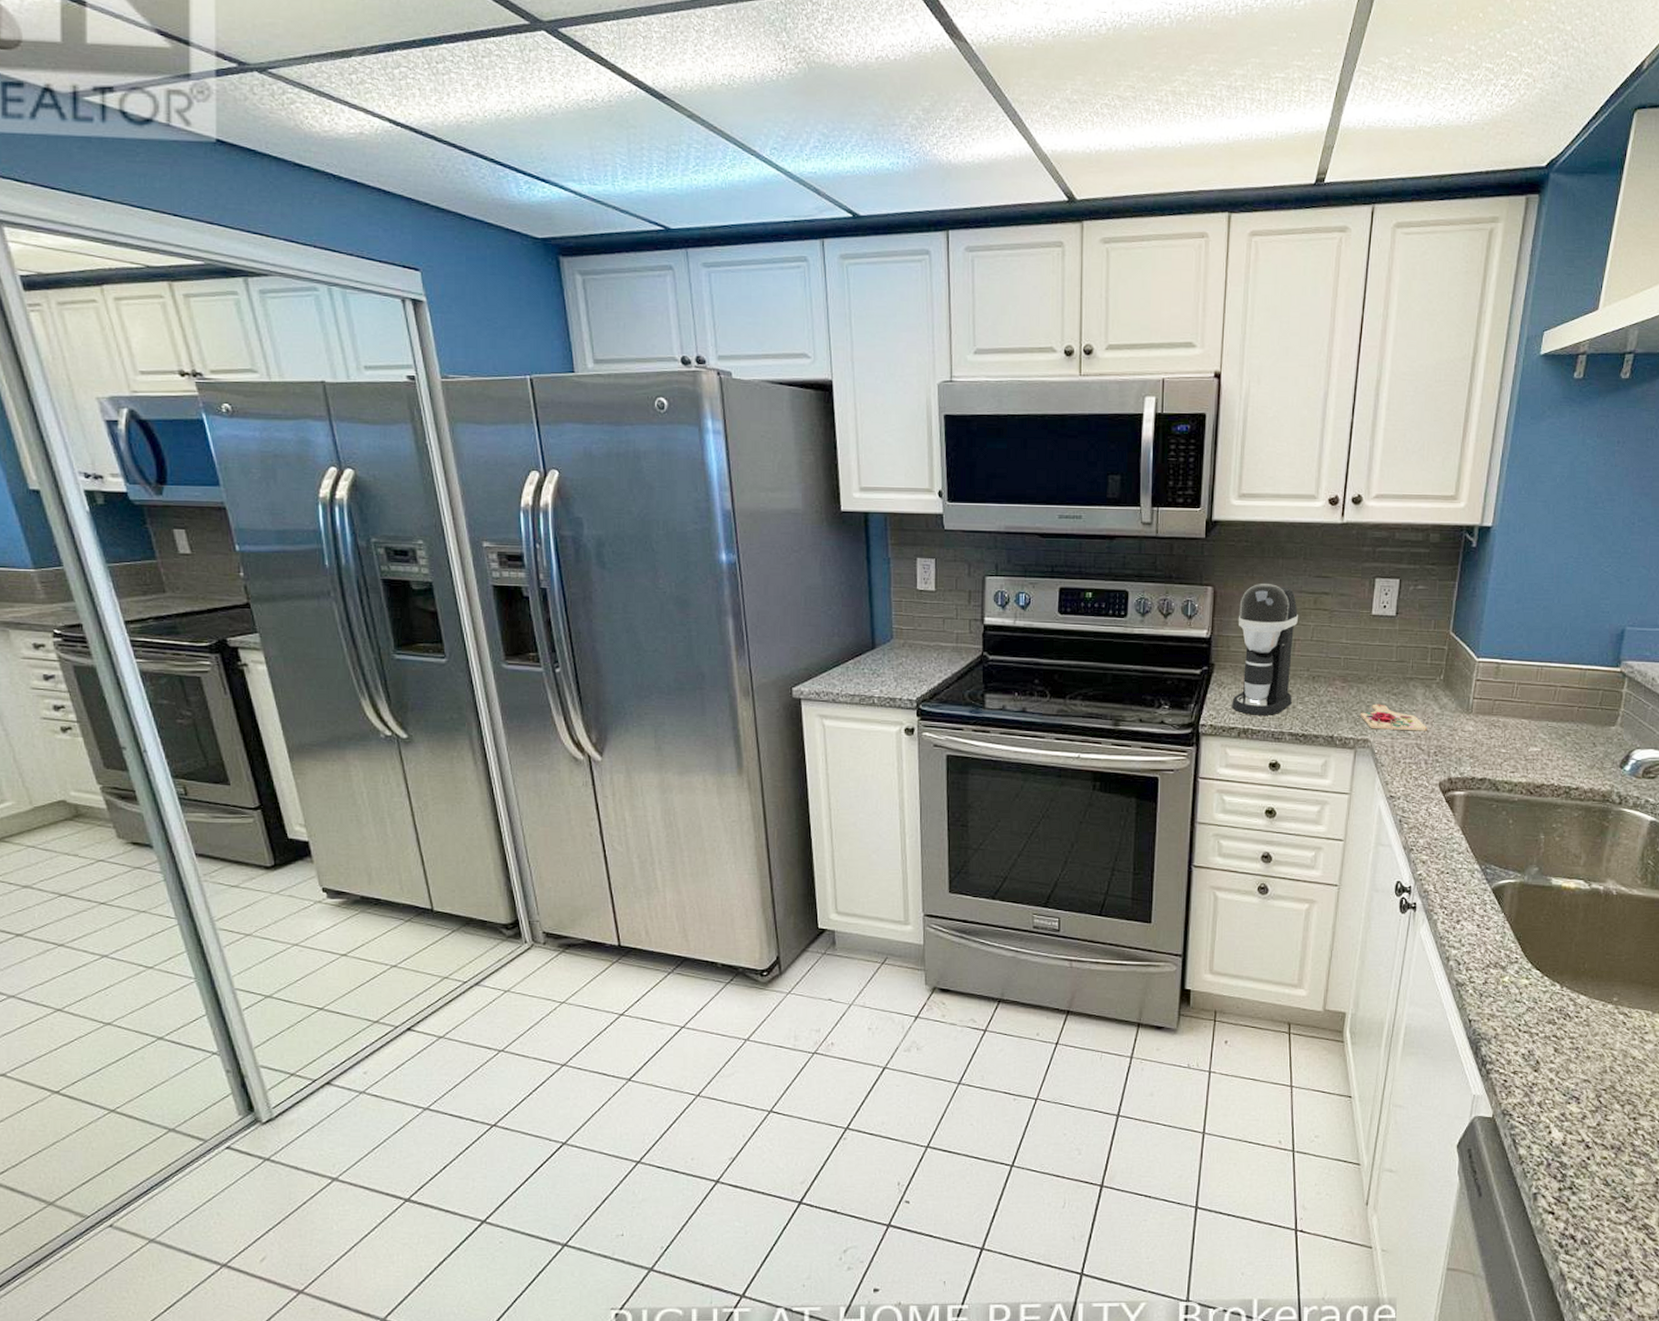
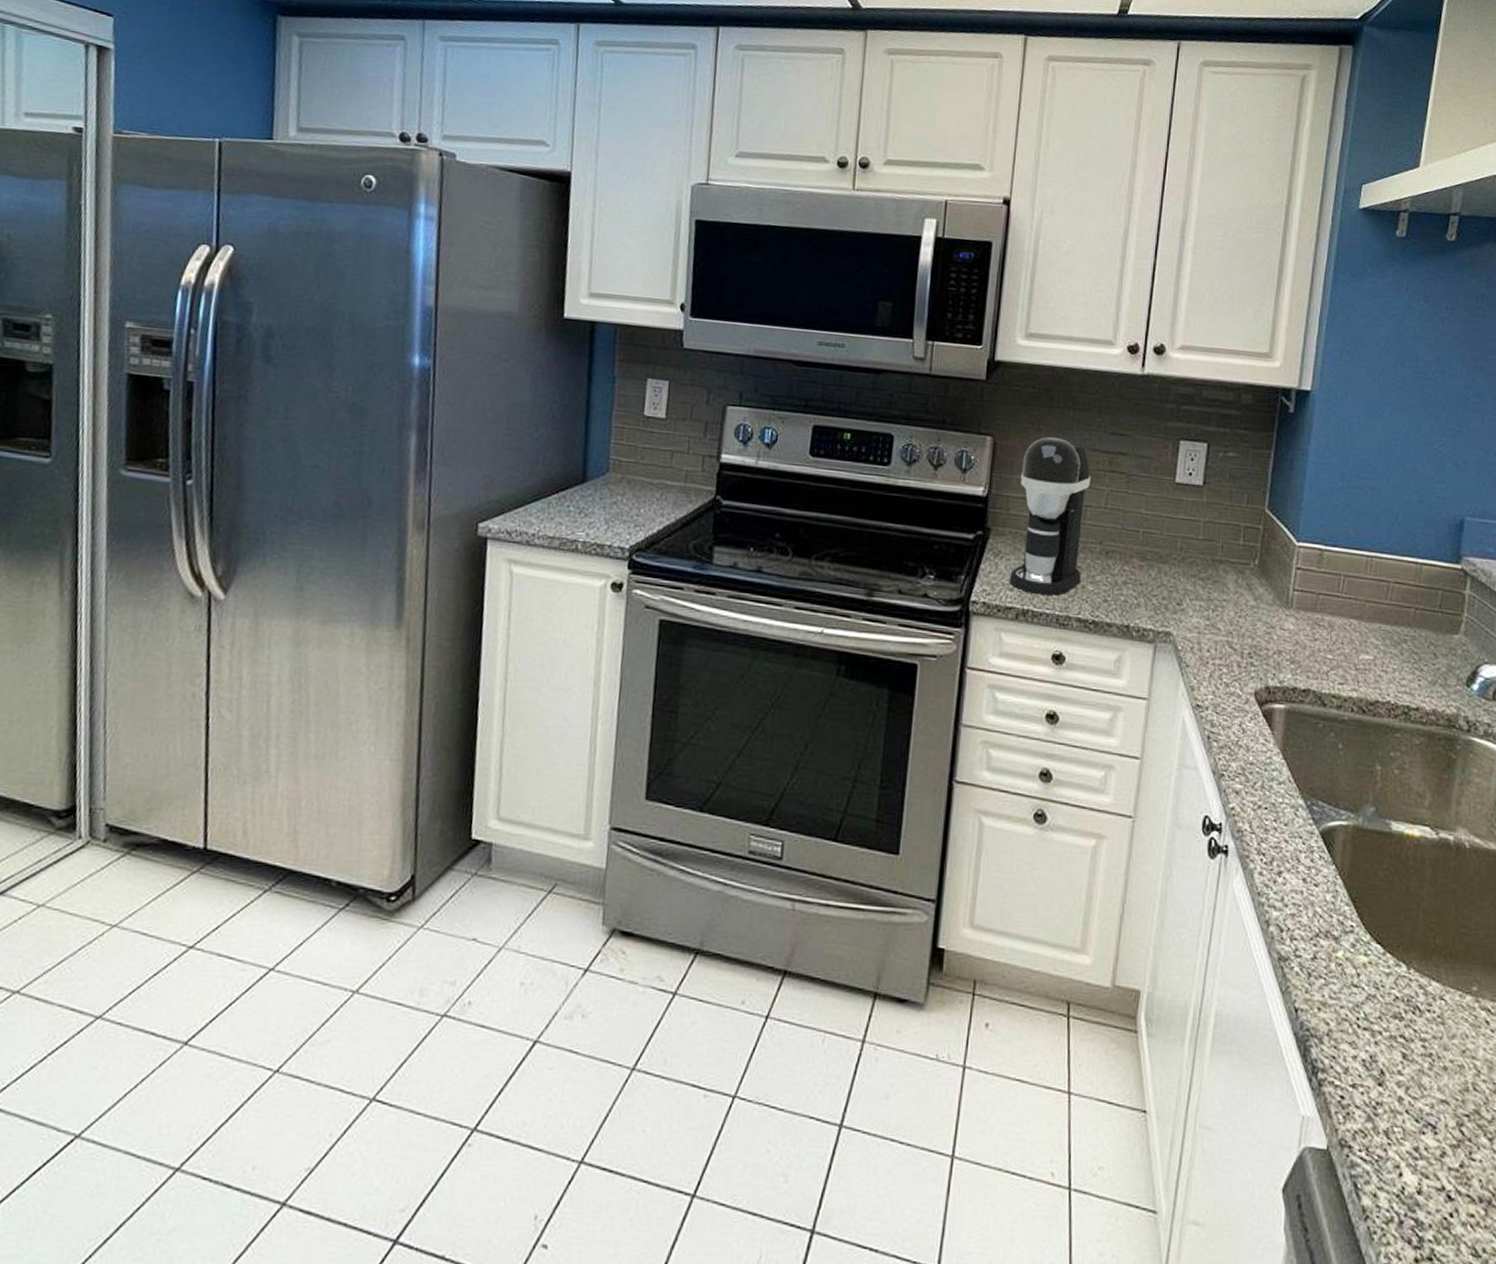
cutting board: present [1359,704,1428,731] -> none [1160,589,1241,627]

